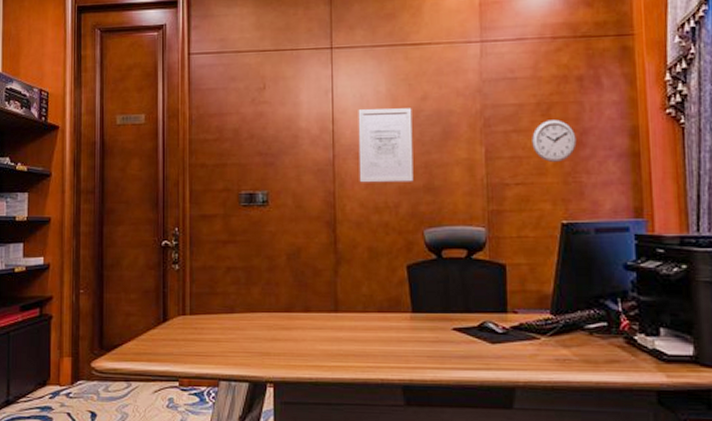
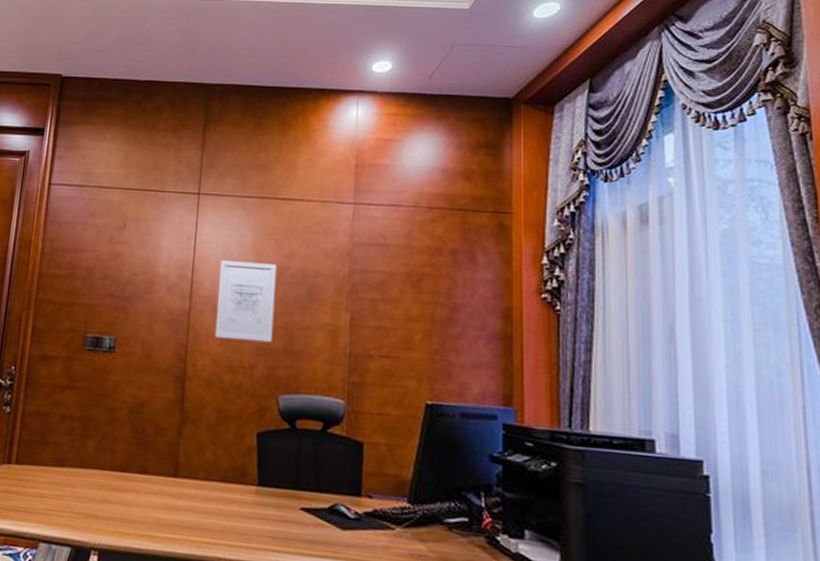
wall clock: present [532,119,577,162] -> none [400,292,447,337]

